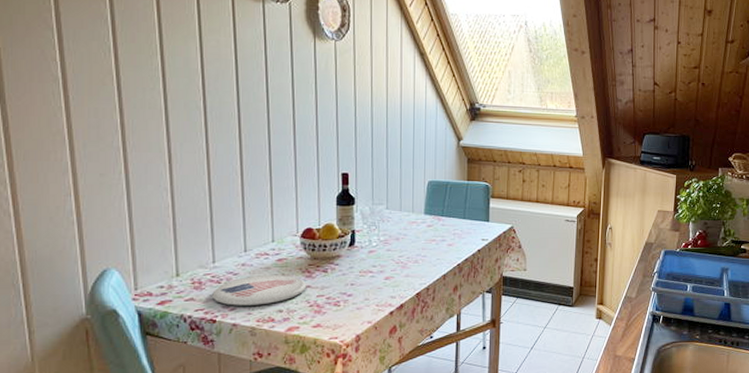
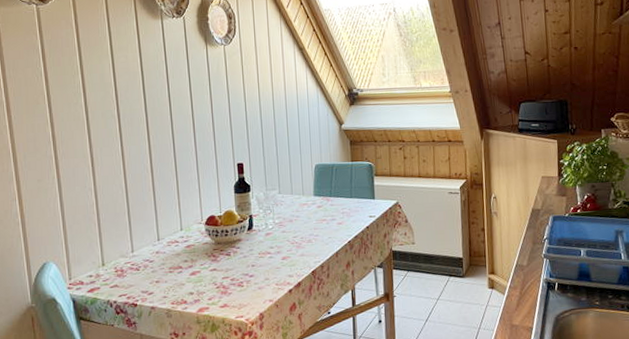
plate: present [212,274,307,306] -> none [133,259,213,291]

